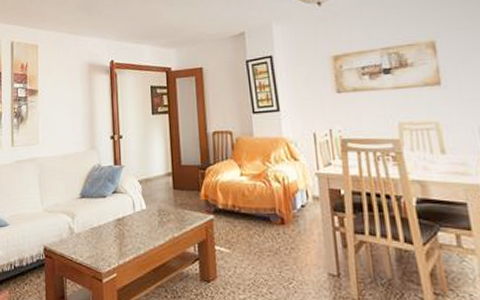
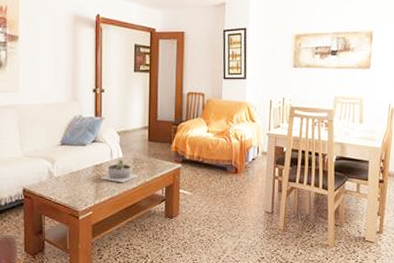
succulent planter: none [123,211,164,239] -> present [100,159,137,183]

